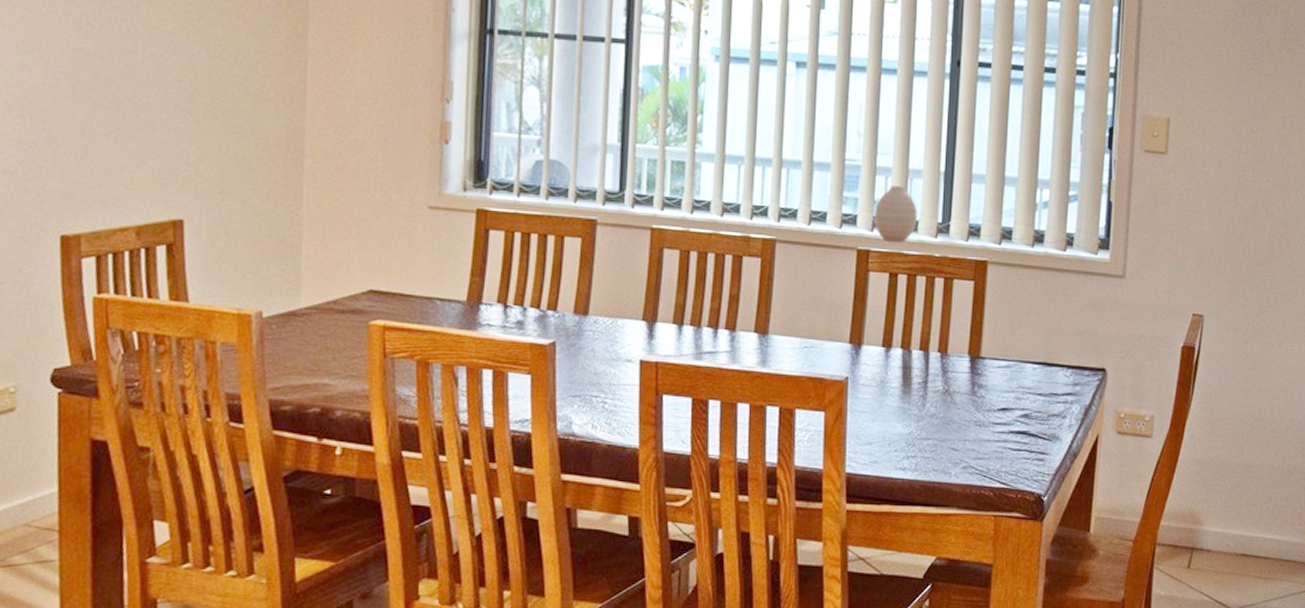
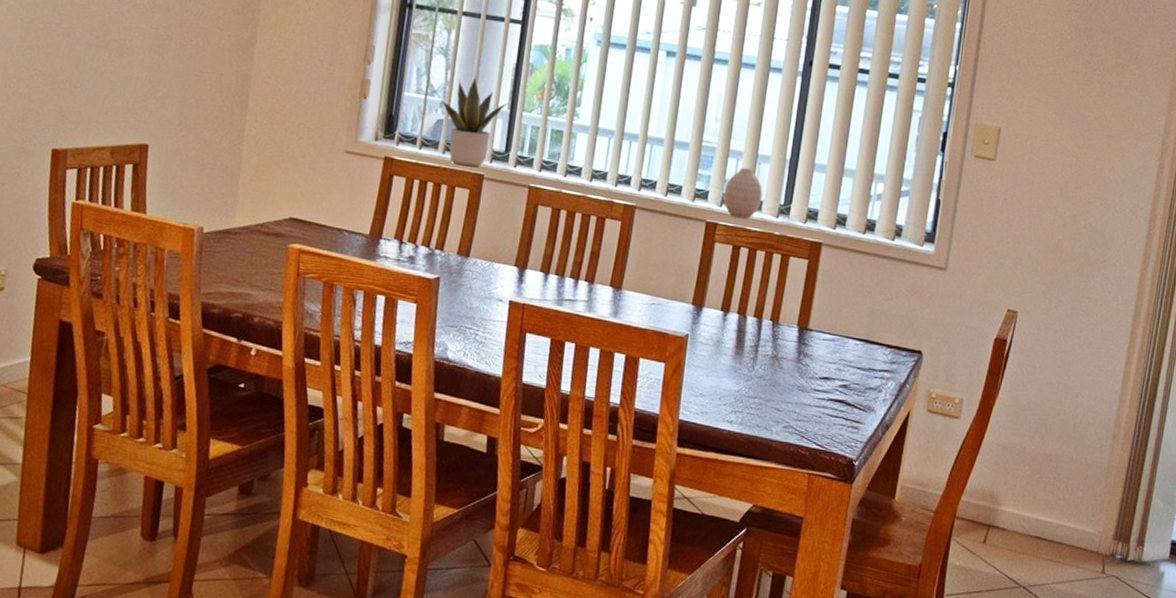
potted plant: none [539,106,619,212] -> present [441,75,509,167]

